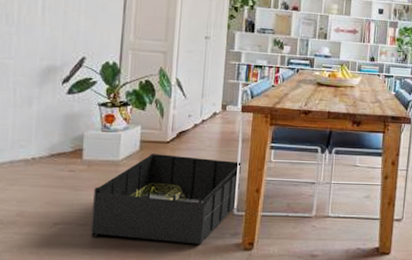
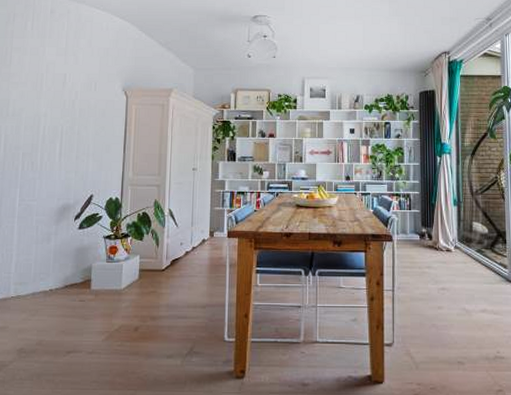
storage bin: present [91,154,241,244] -> none [98,282,230,372]

